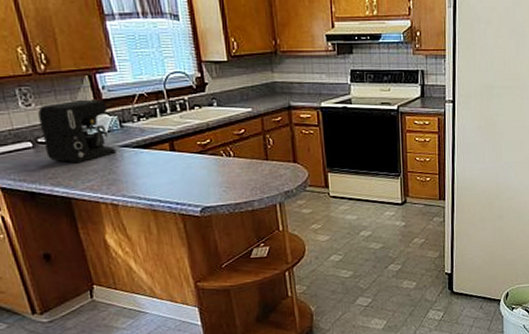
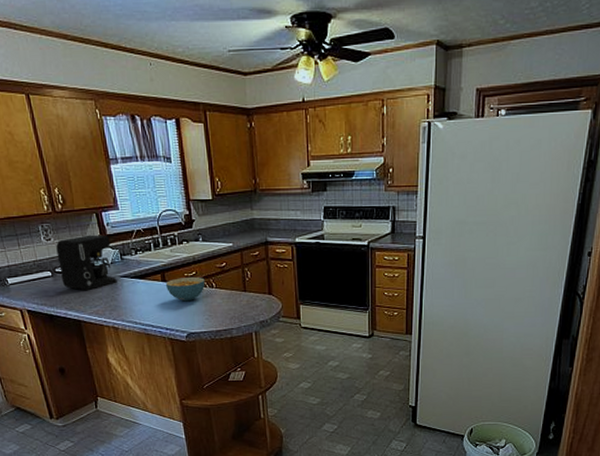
cereal bowl: none [174,145,222,173] -> present [165,276,205,302]

